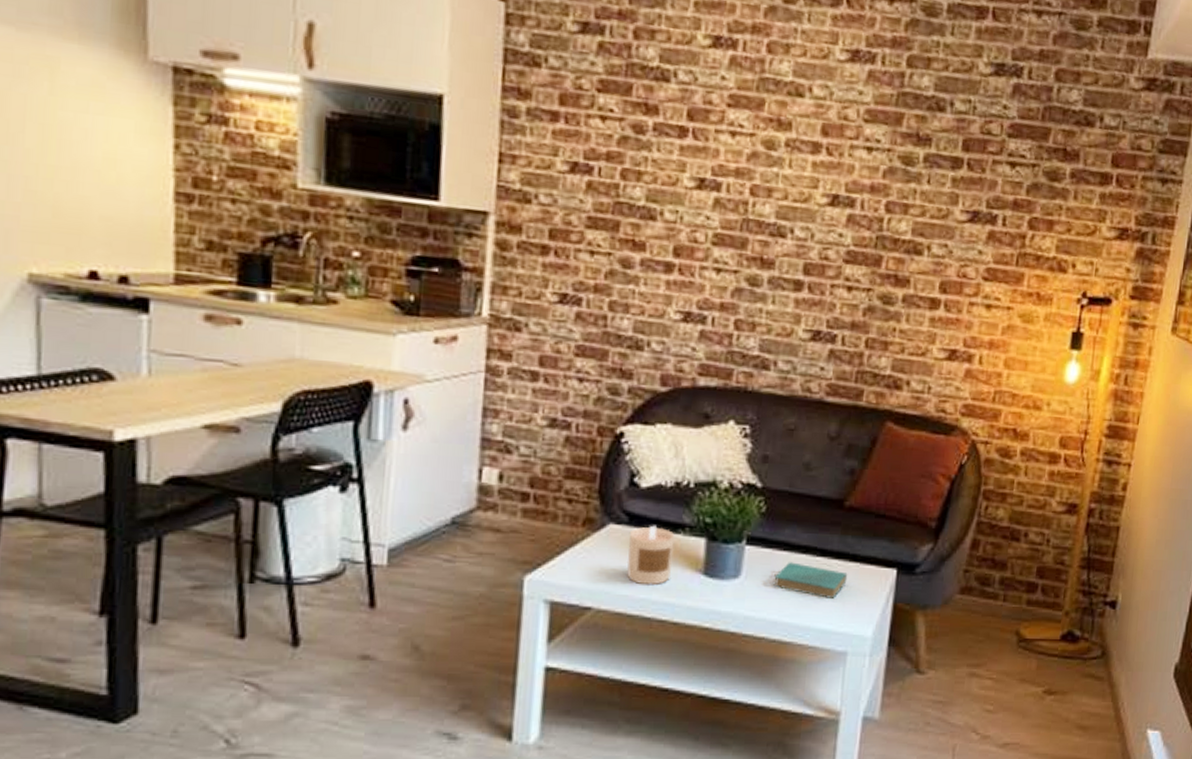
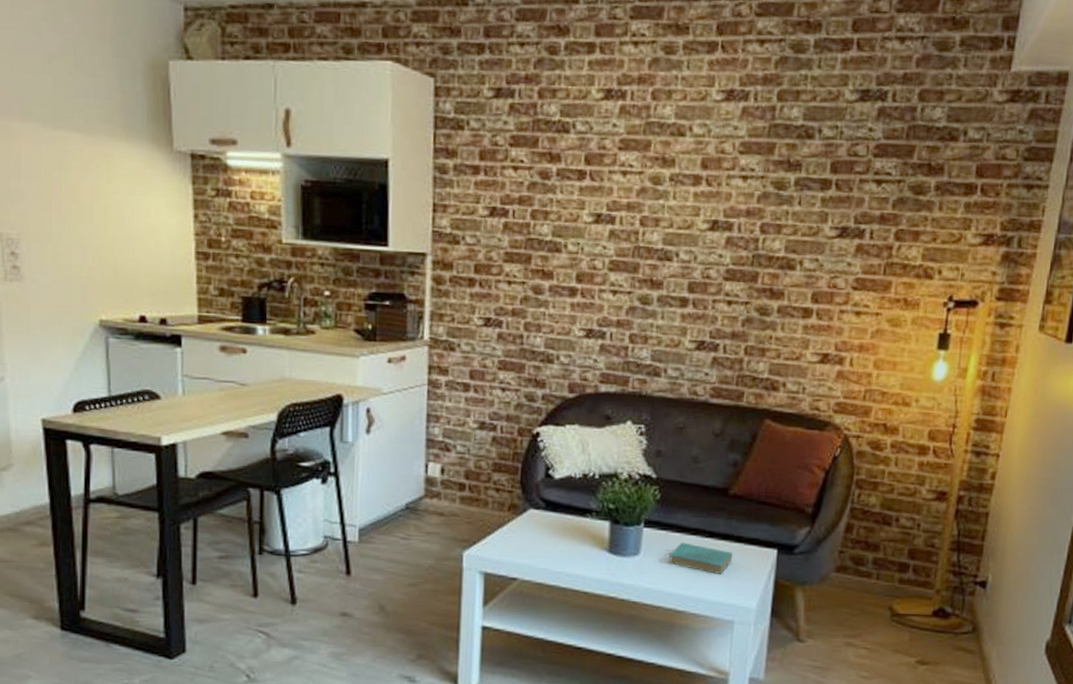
candle: present [626,525,675,586] -> none [544,510,584,561]

